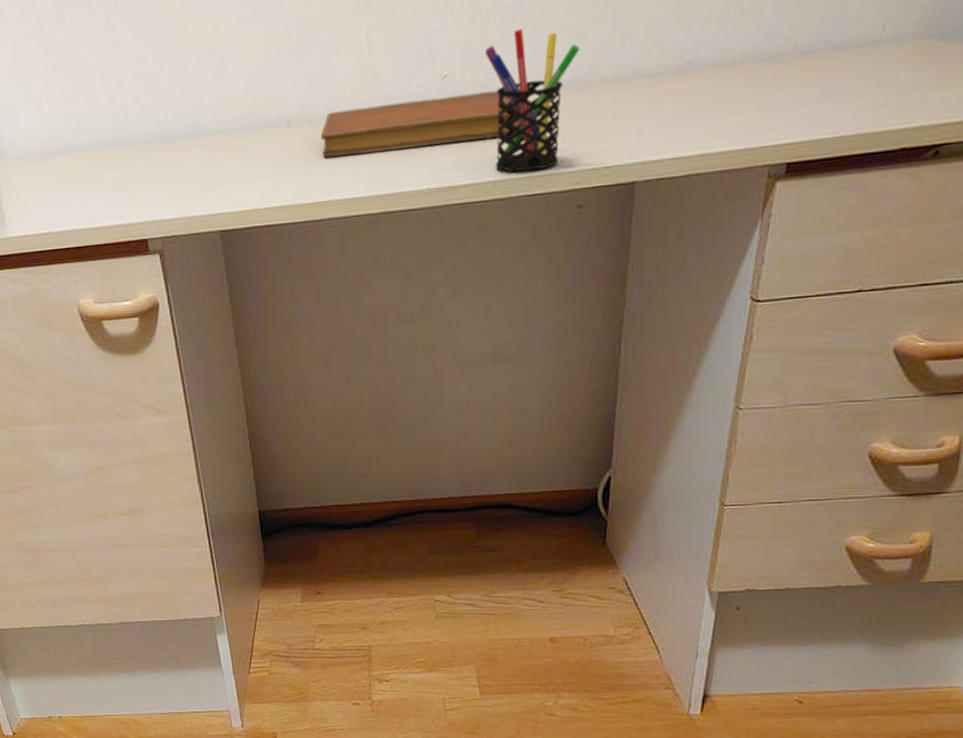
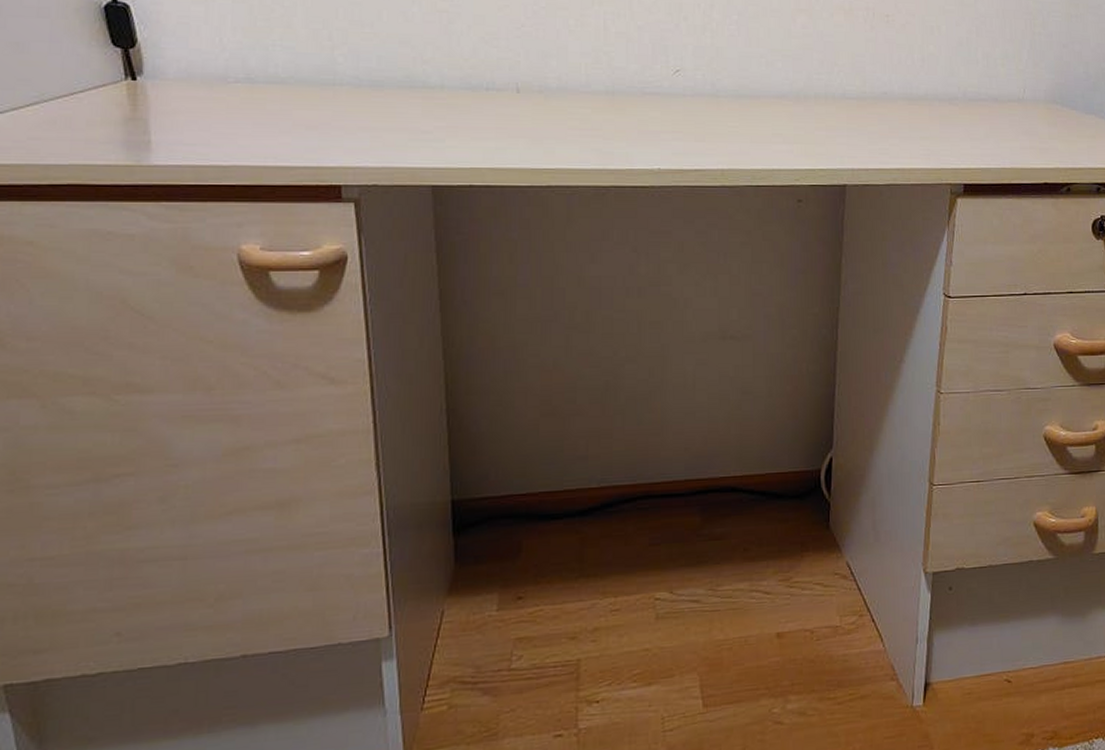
notebook: present [320,90,522,157] -> none [551,85,747,131]
pen holder: present [485,29,581,172] -> none [715,42,798,165]

